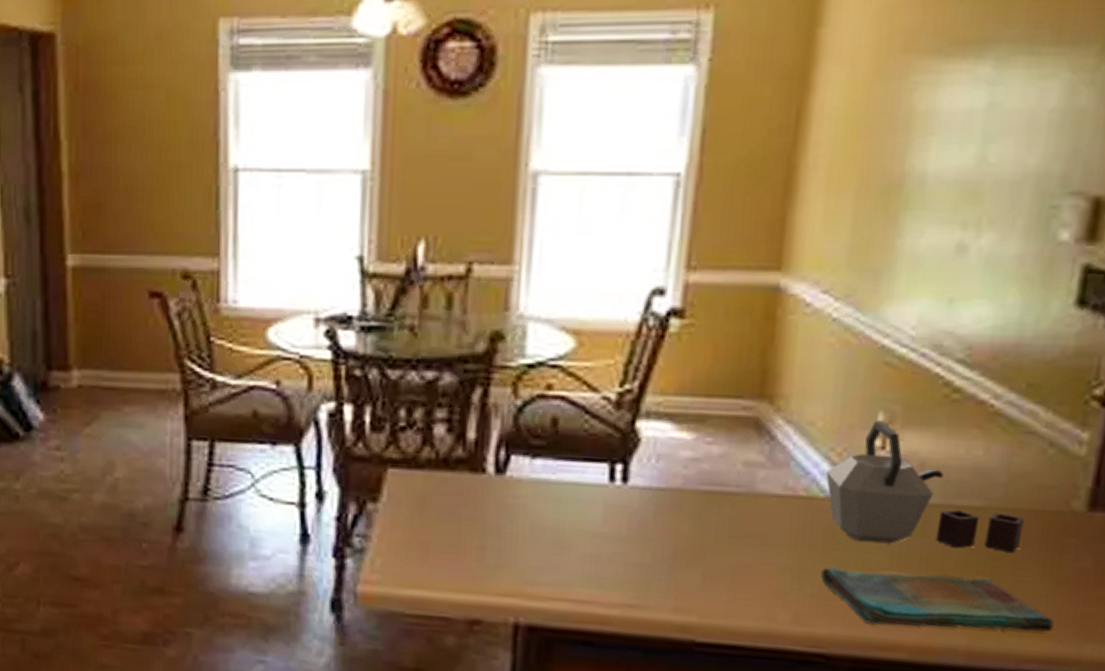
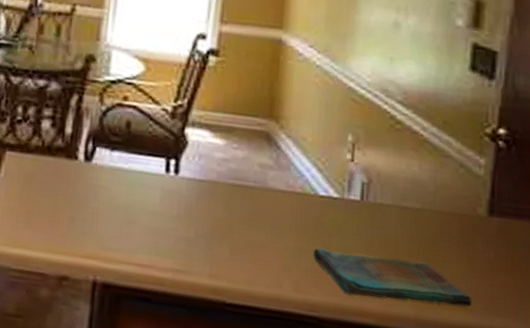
kettle: present [825,420,1024,552] -> none [314,140,447,244]

